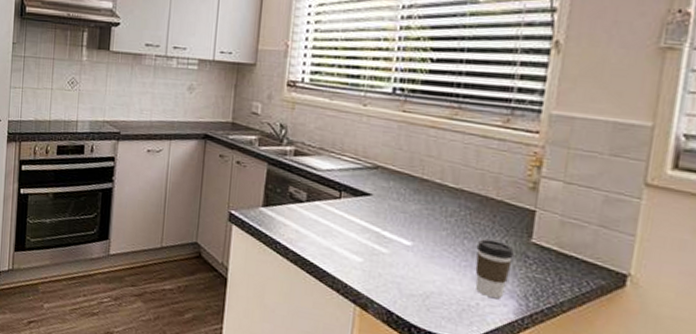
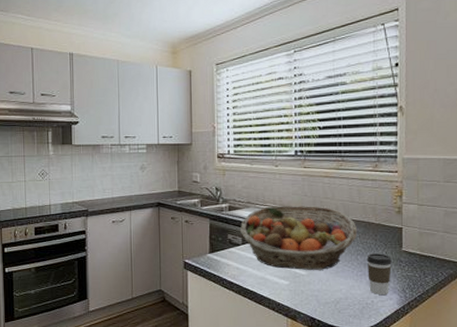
fruit basket: none [305,156,469,251] -> present [239,205,358,270]

